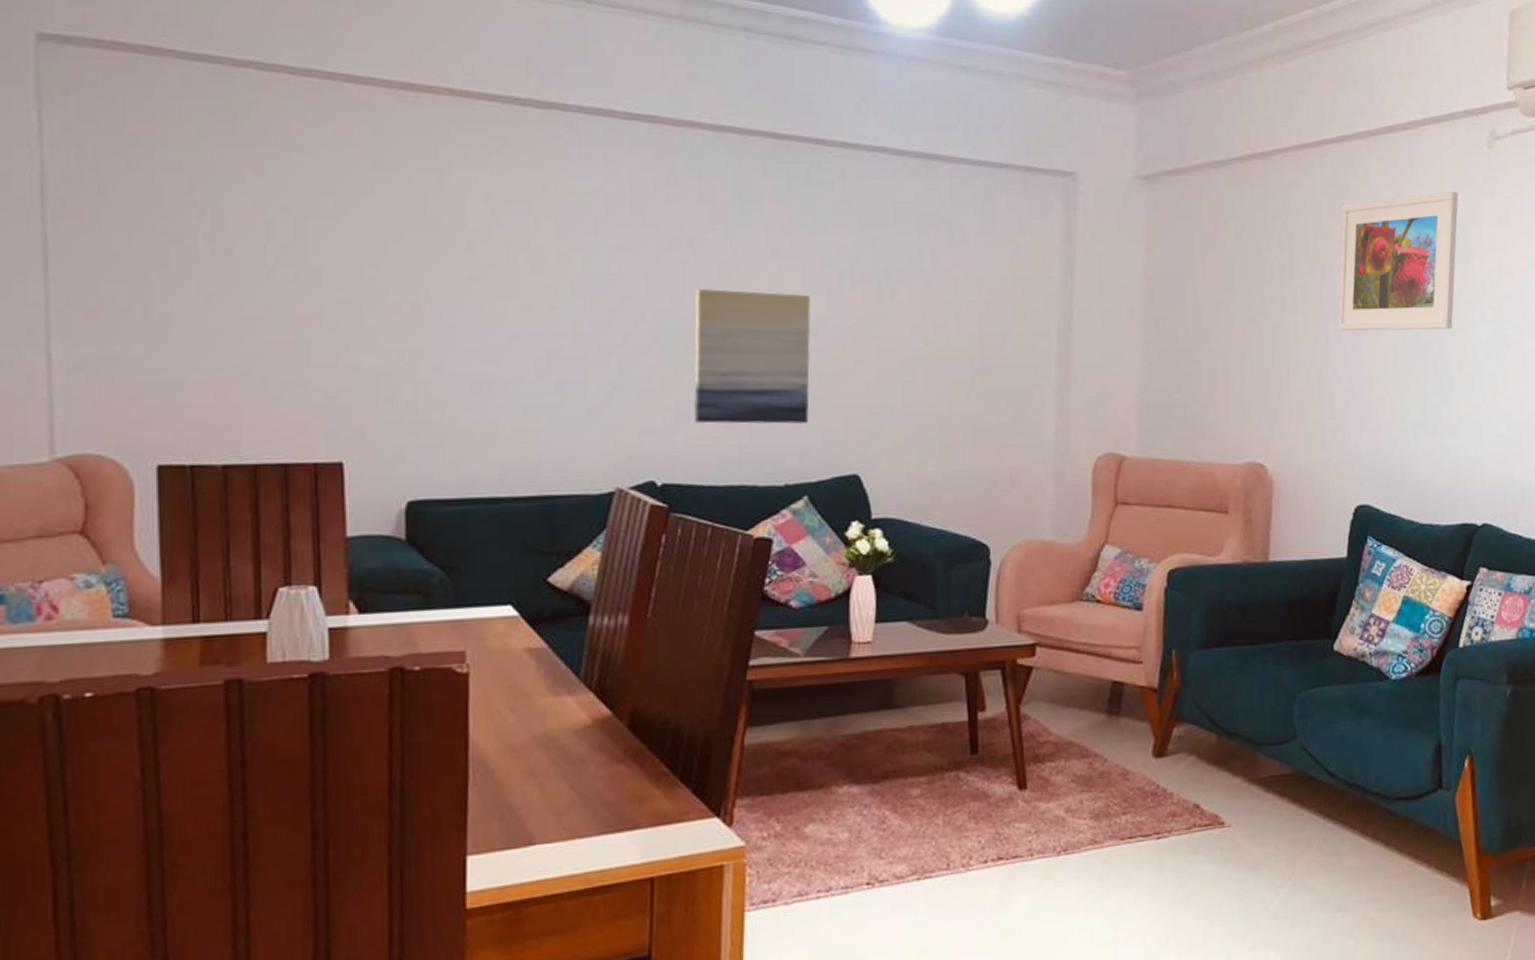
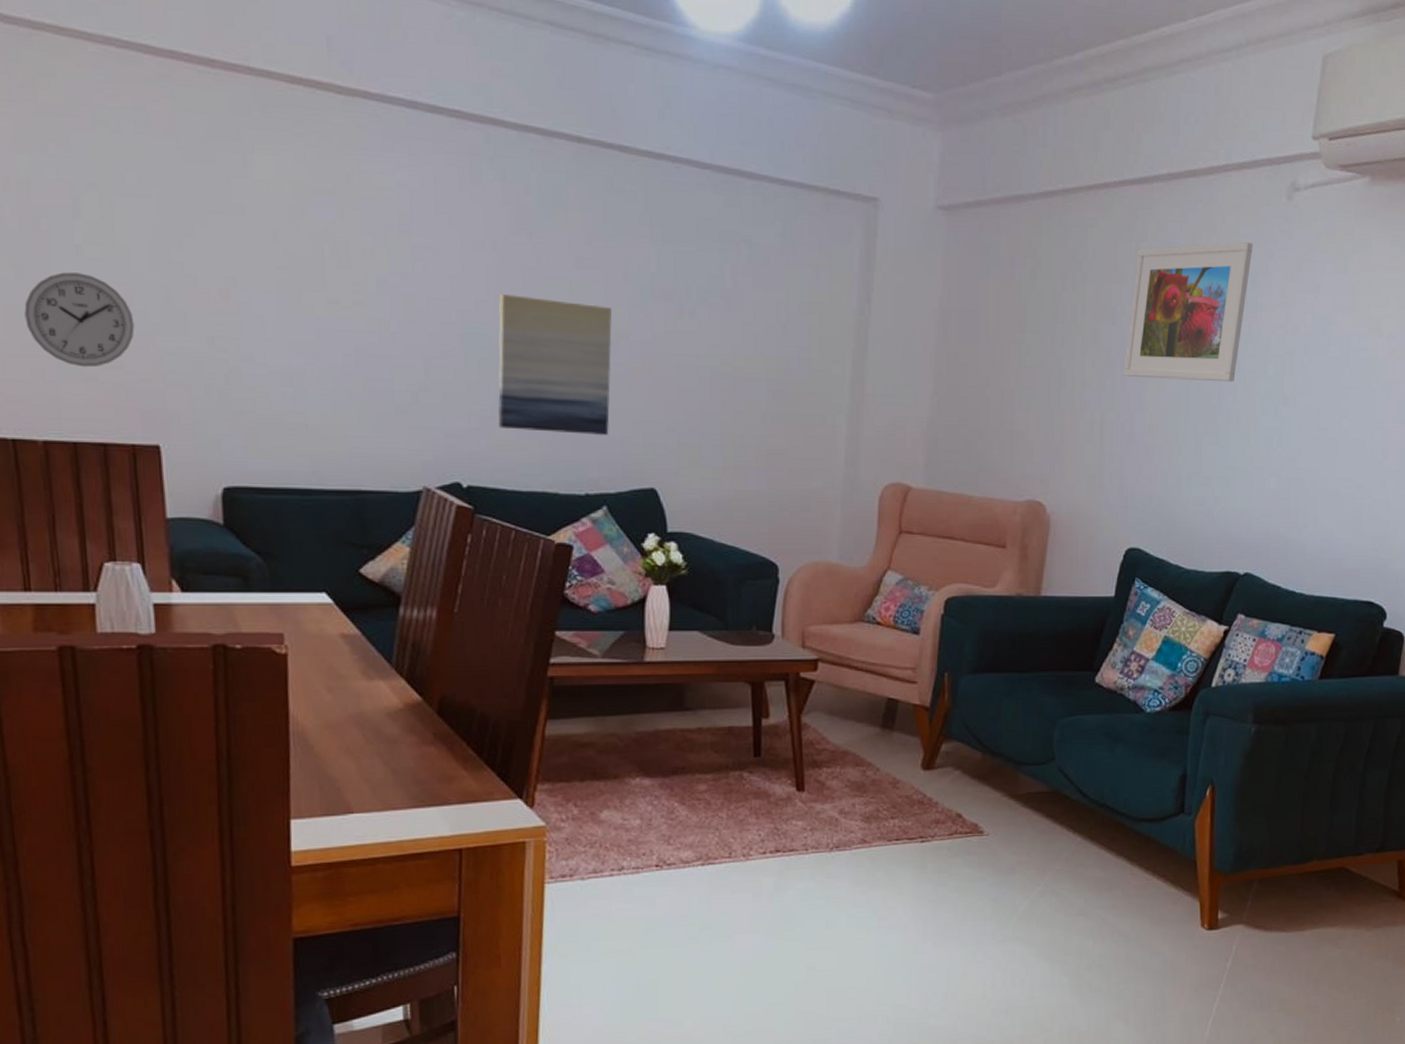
wall clock: none [211,295,323,388] -> present [24,272,135,368]

